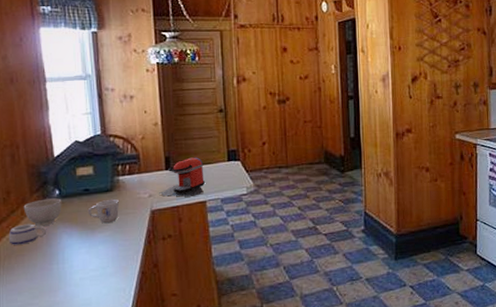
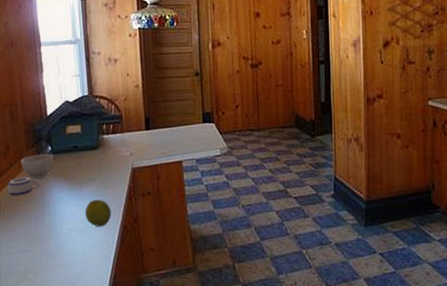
mug: present [87,199,119,224] -> none [76,156,103,179]
fruit: none [99,244,129,274] -> present [85,199,112,227]
coffee maker: present [159,157,206,197] -> none [139,118,182,156]

